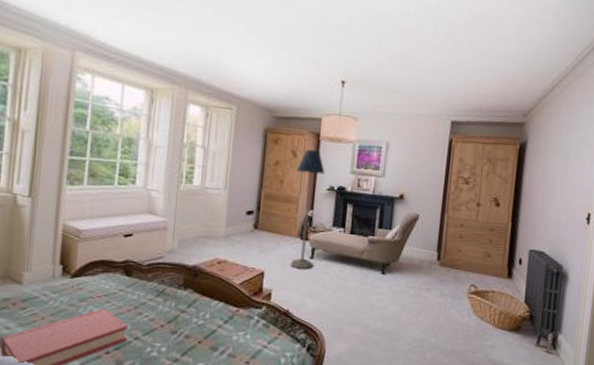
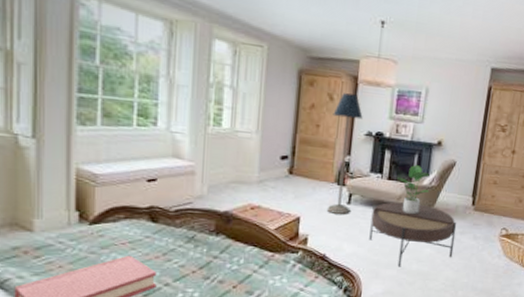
coffee table: none [332,256,423,325] -> present [369,202,457,267]
potted plant: none [359,218,392,270] -> present [396,164,430,215]

